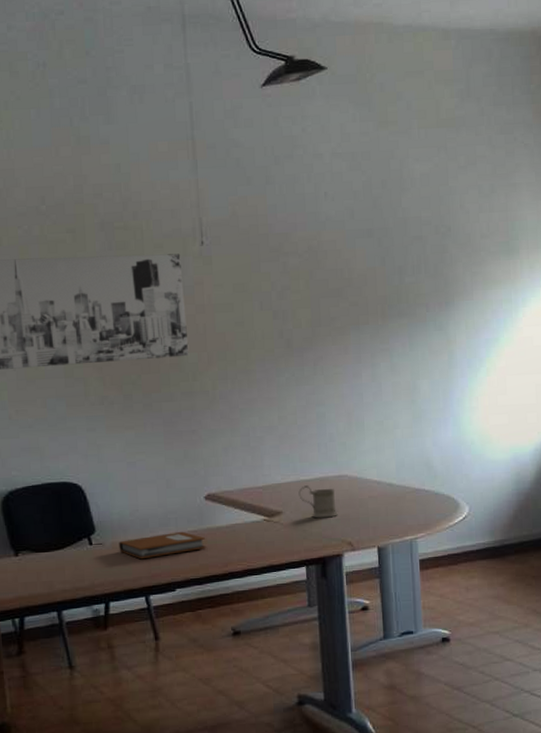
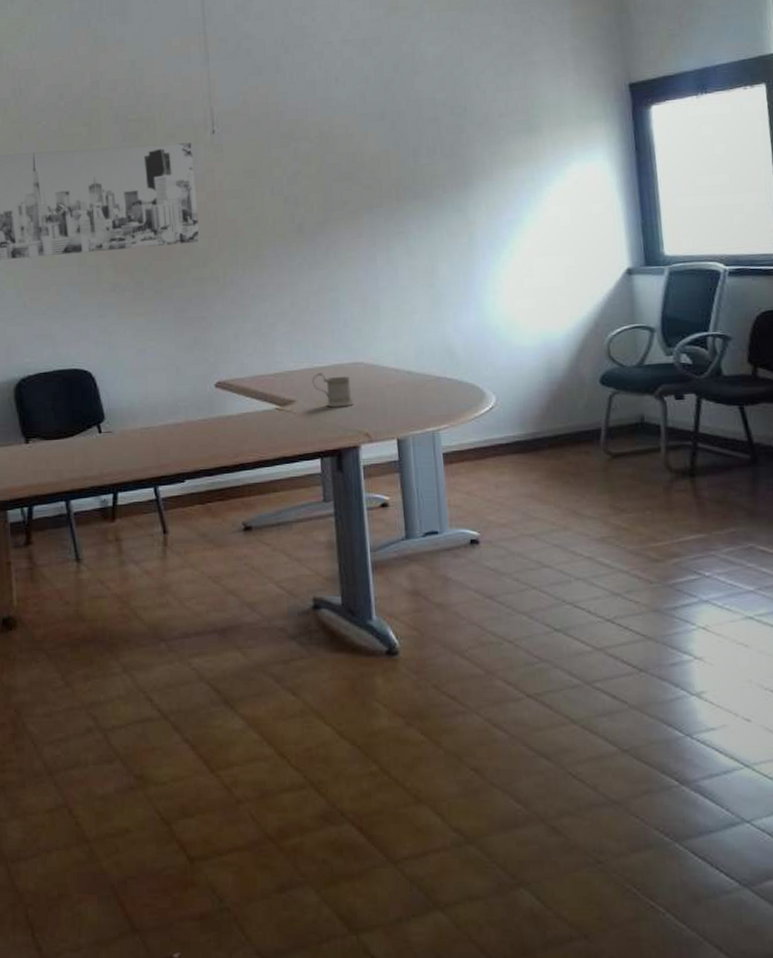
notebook: present [119,531,207,560] -> none [128,420,217,449]

